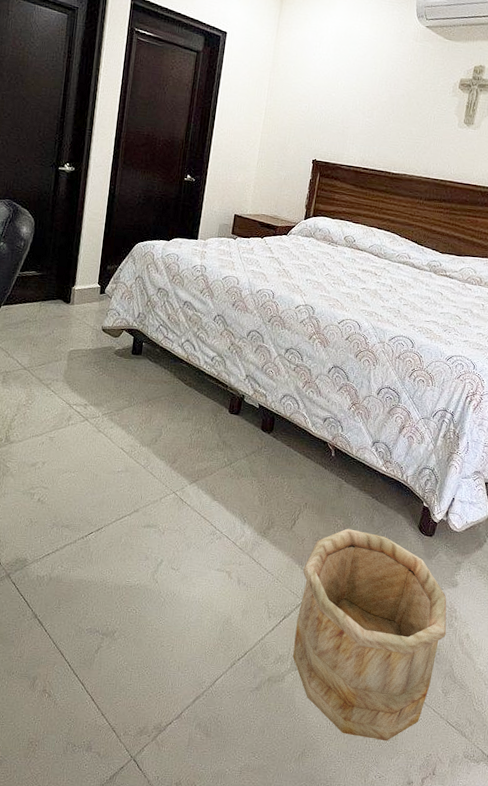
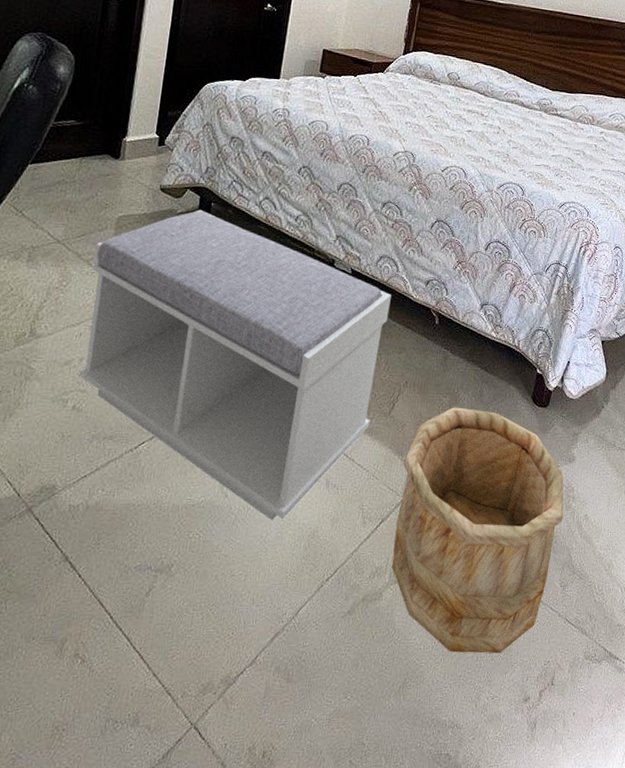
bench: none [42,348,293,607] -> present [79,209,391,520]

